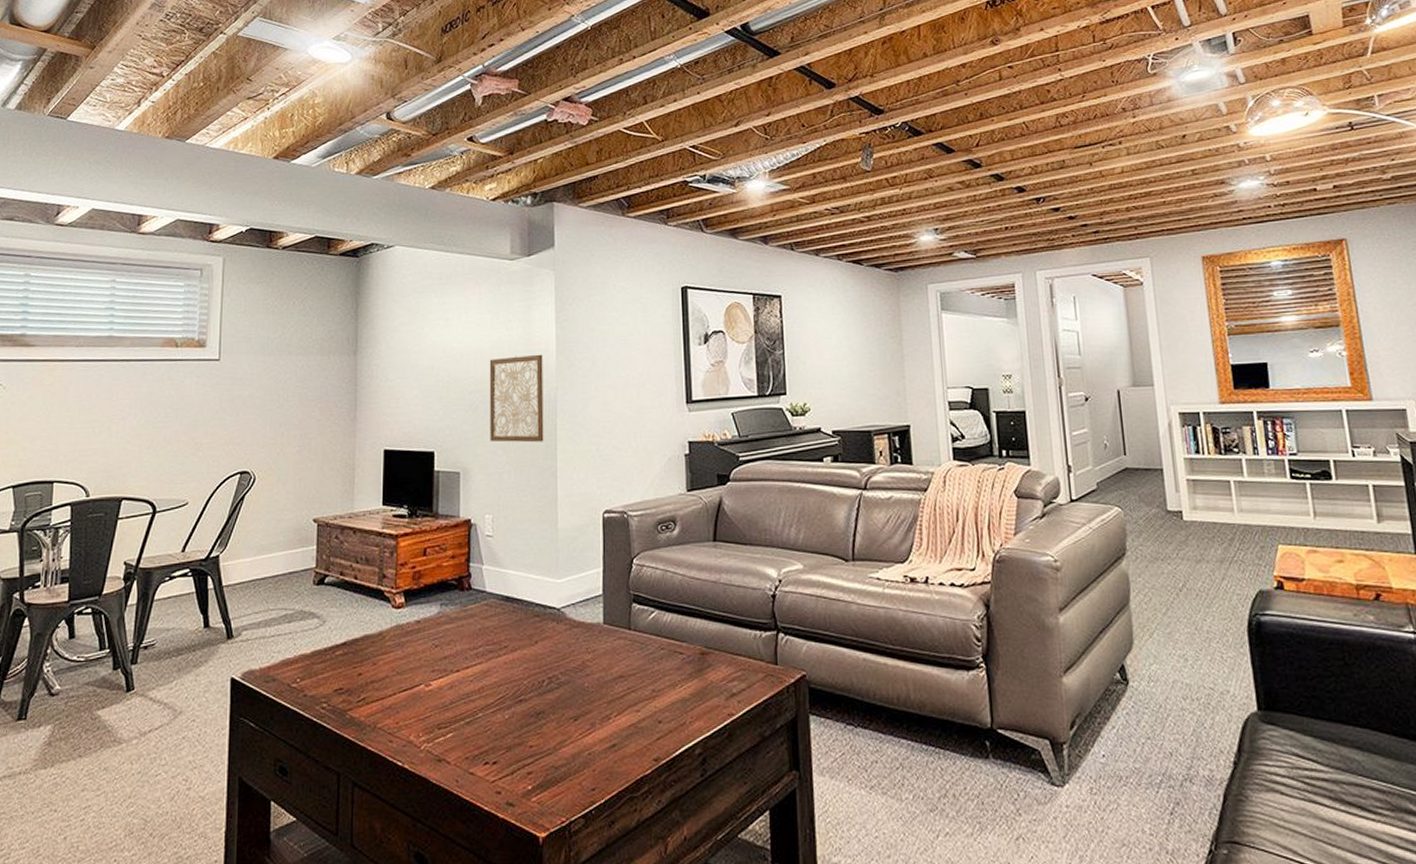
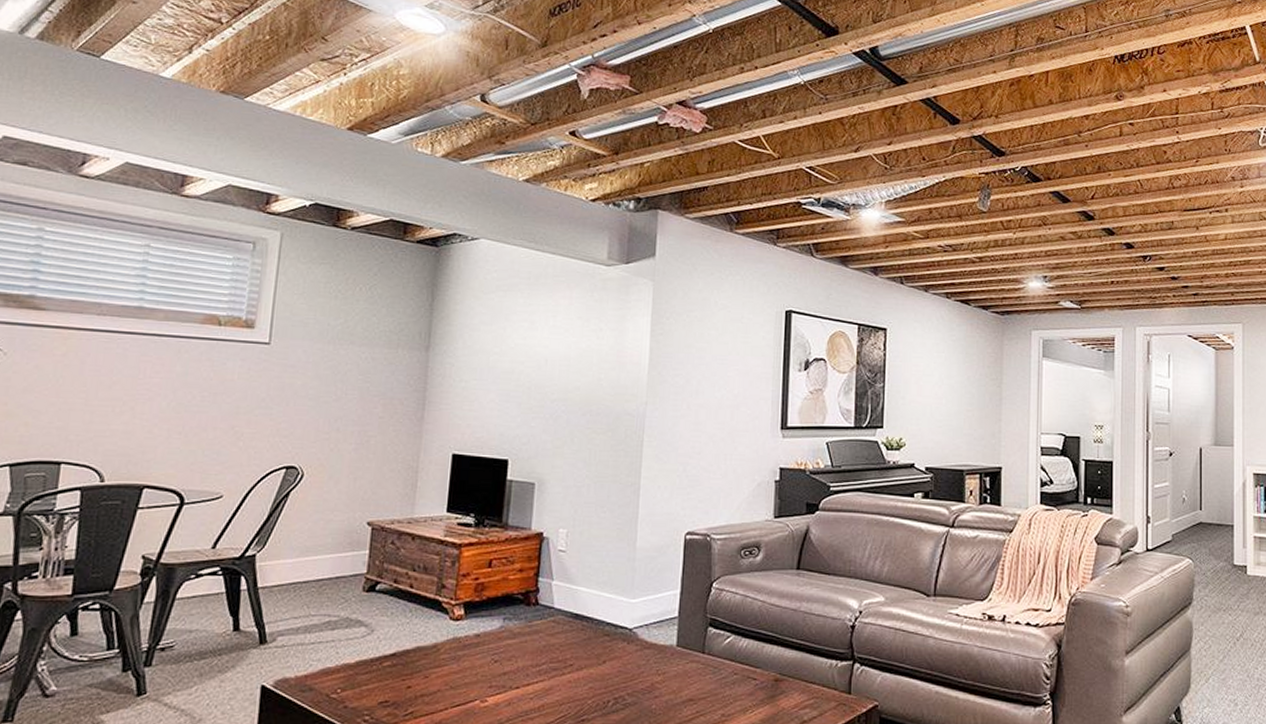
wall art: present [489,354,544,443] -> none [570,366,634,458]

